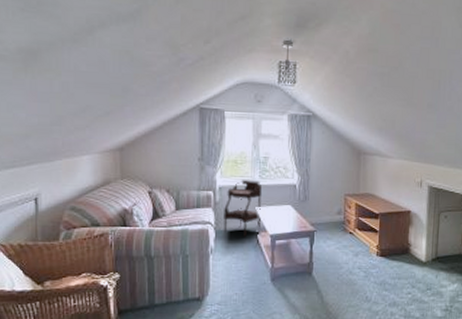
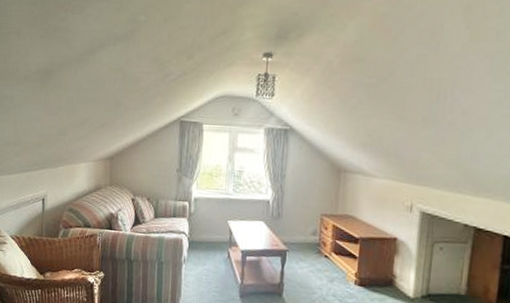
side table: present [223,180,263,237] -> none [196,193,236,250]

